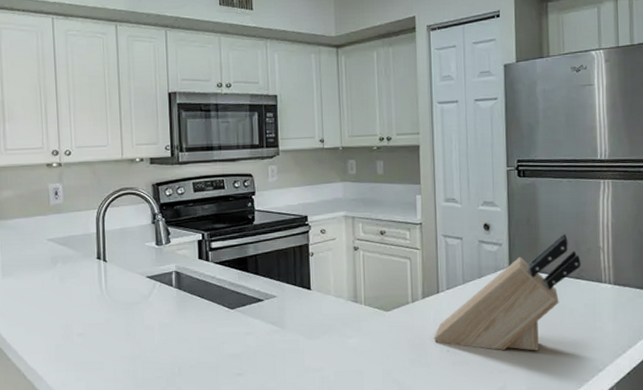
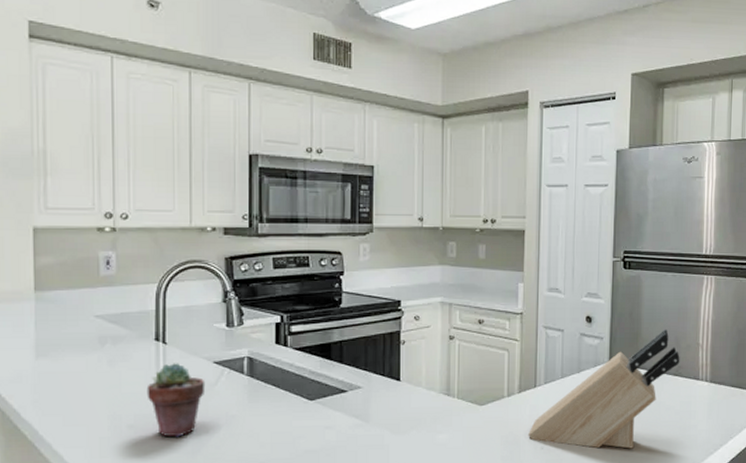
potted succulent: none [92,278,141,344] -> present [146,363,206,437]

